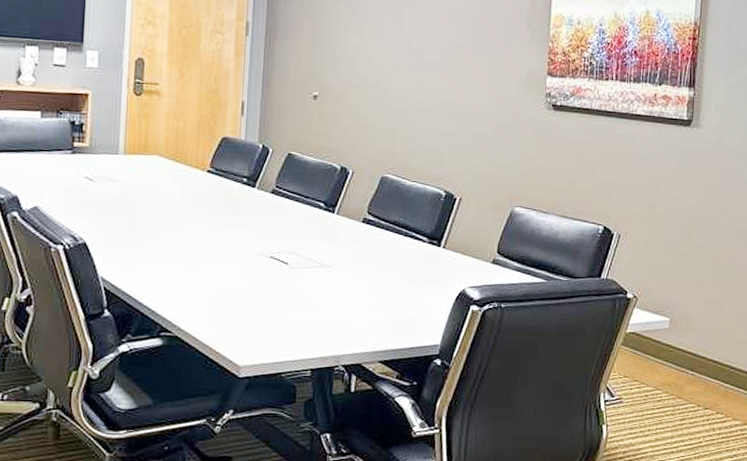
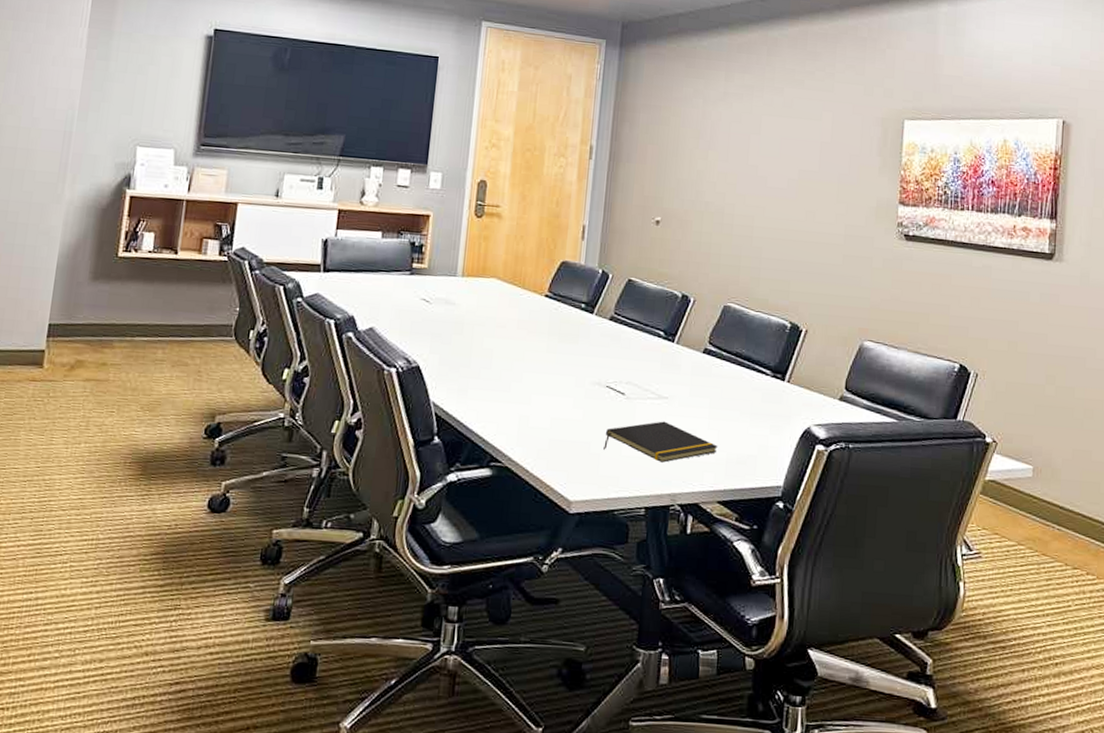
notepad: none [269,288,378,327] -> present [603,421,718,463]

